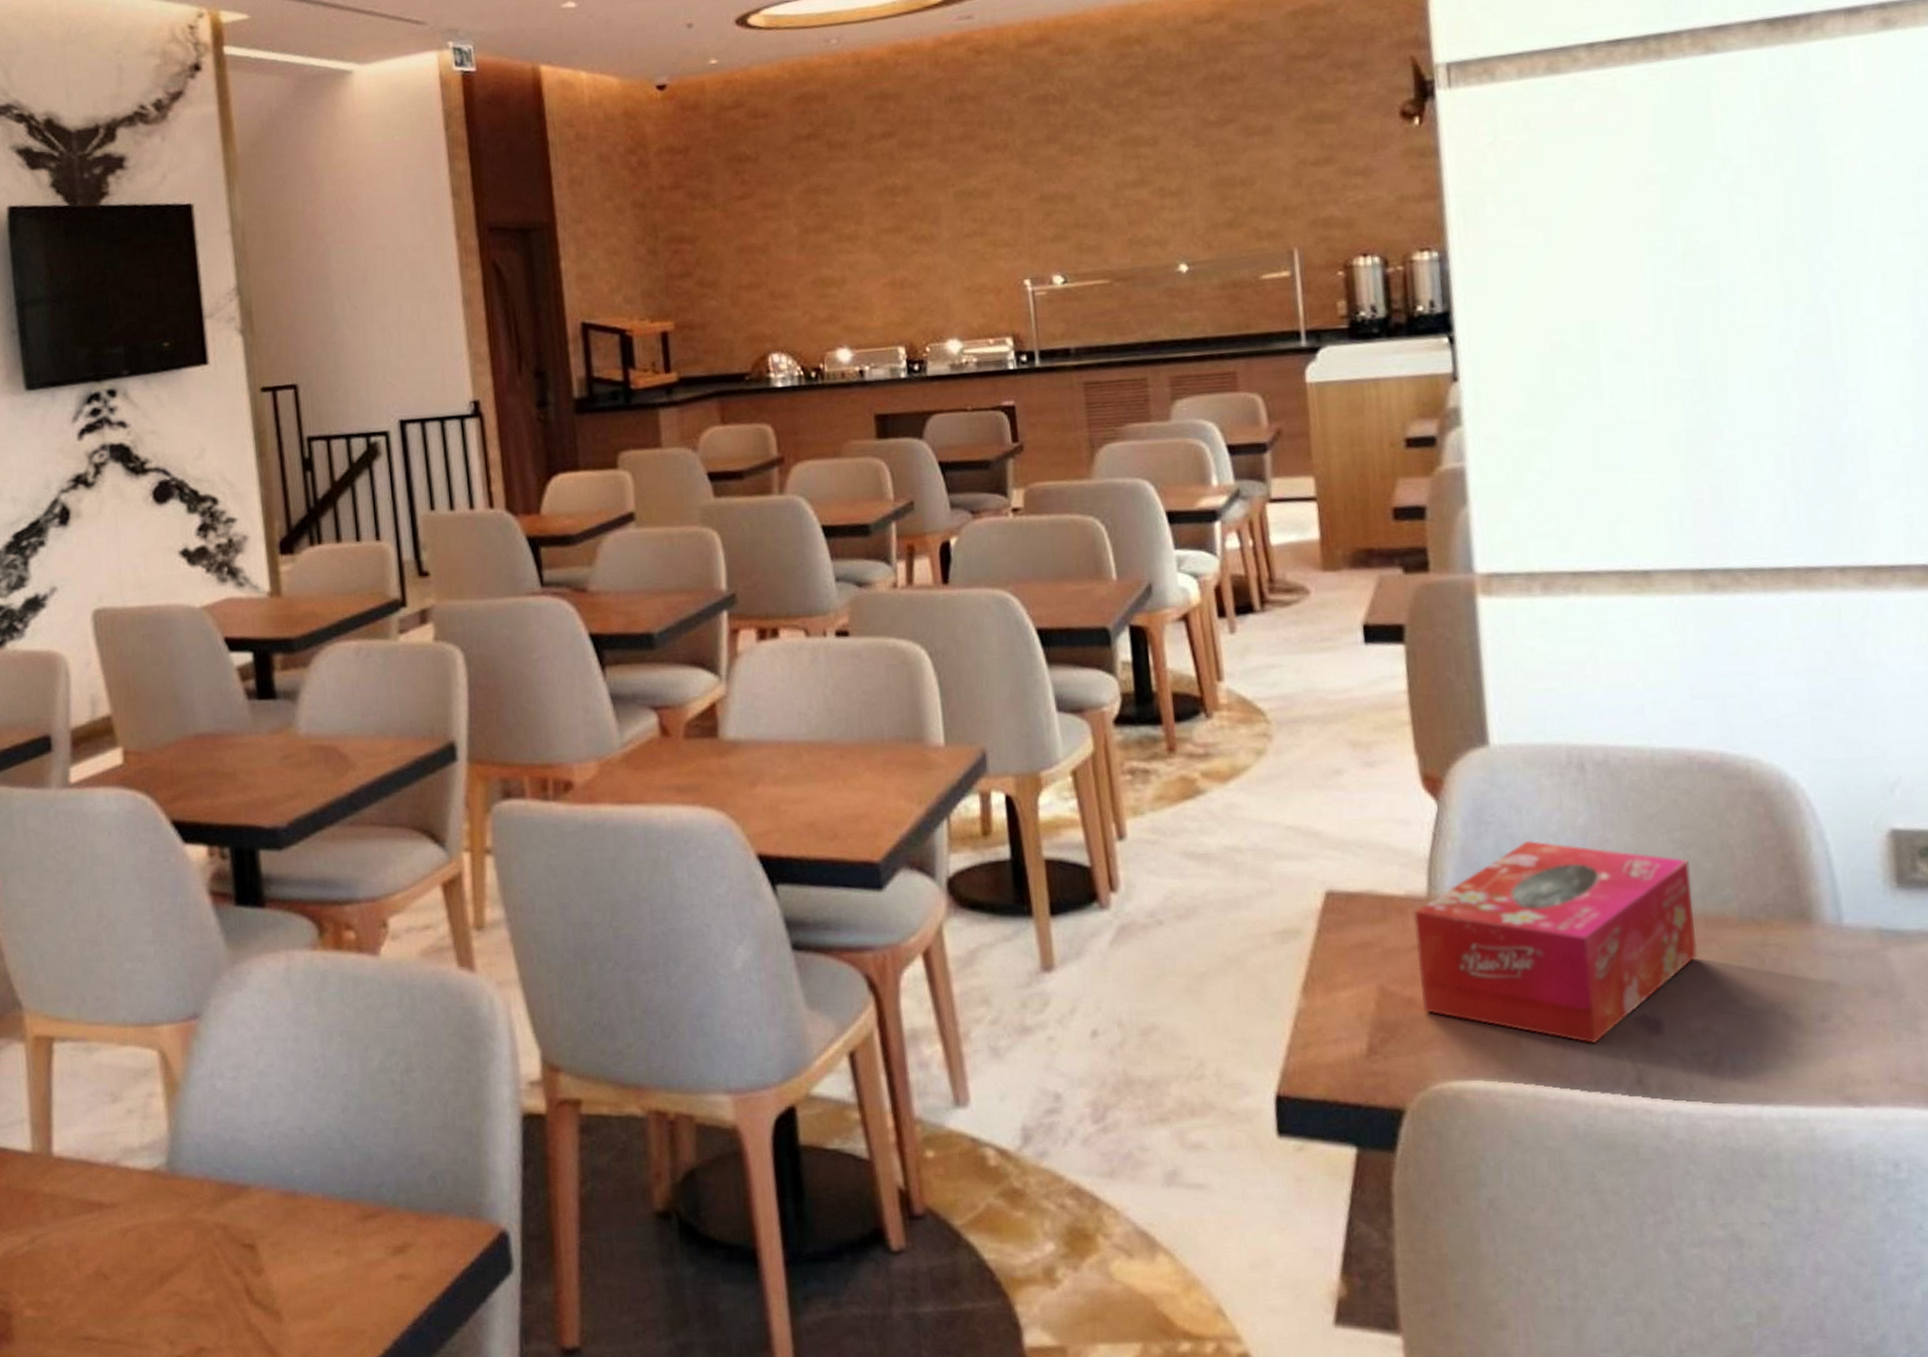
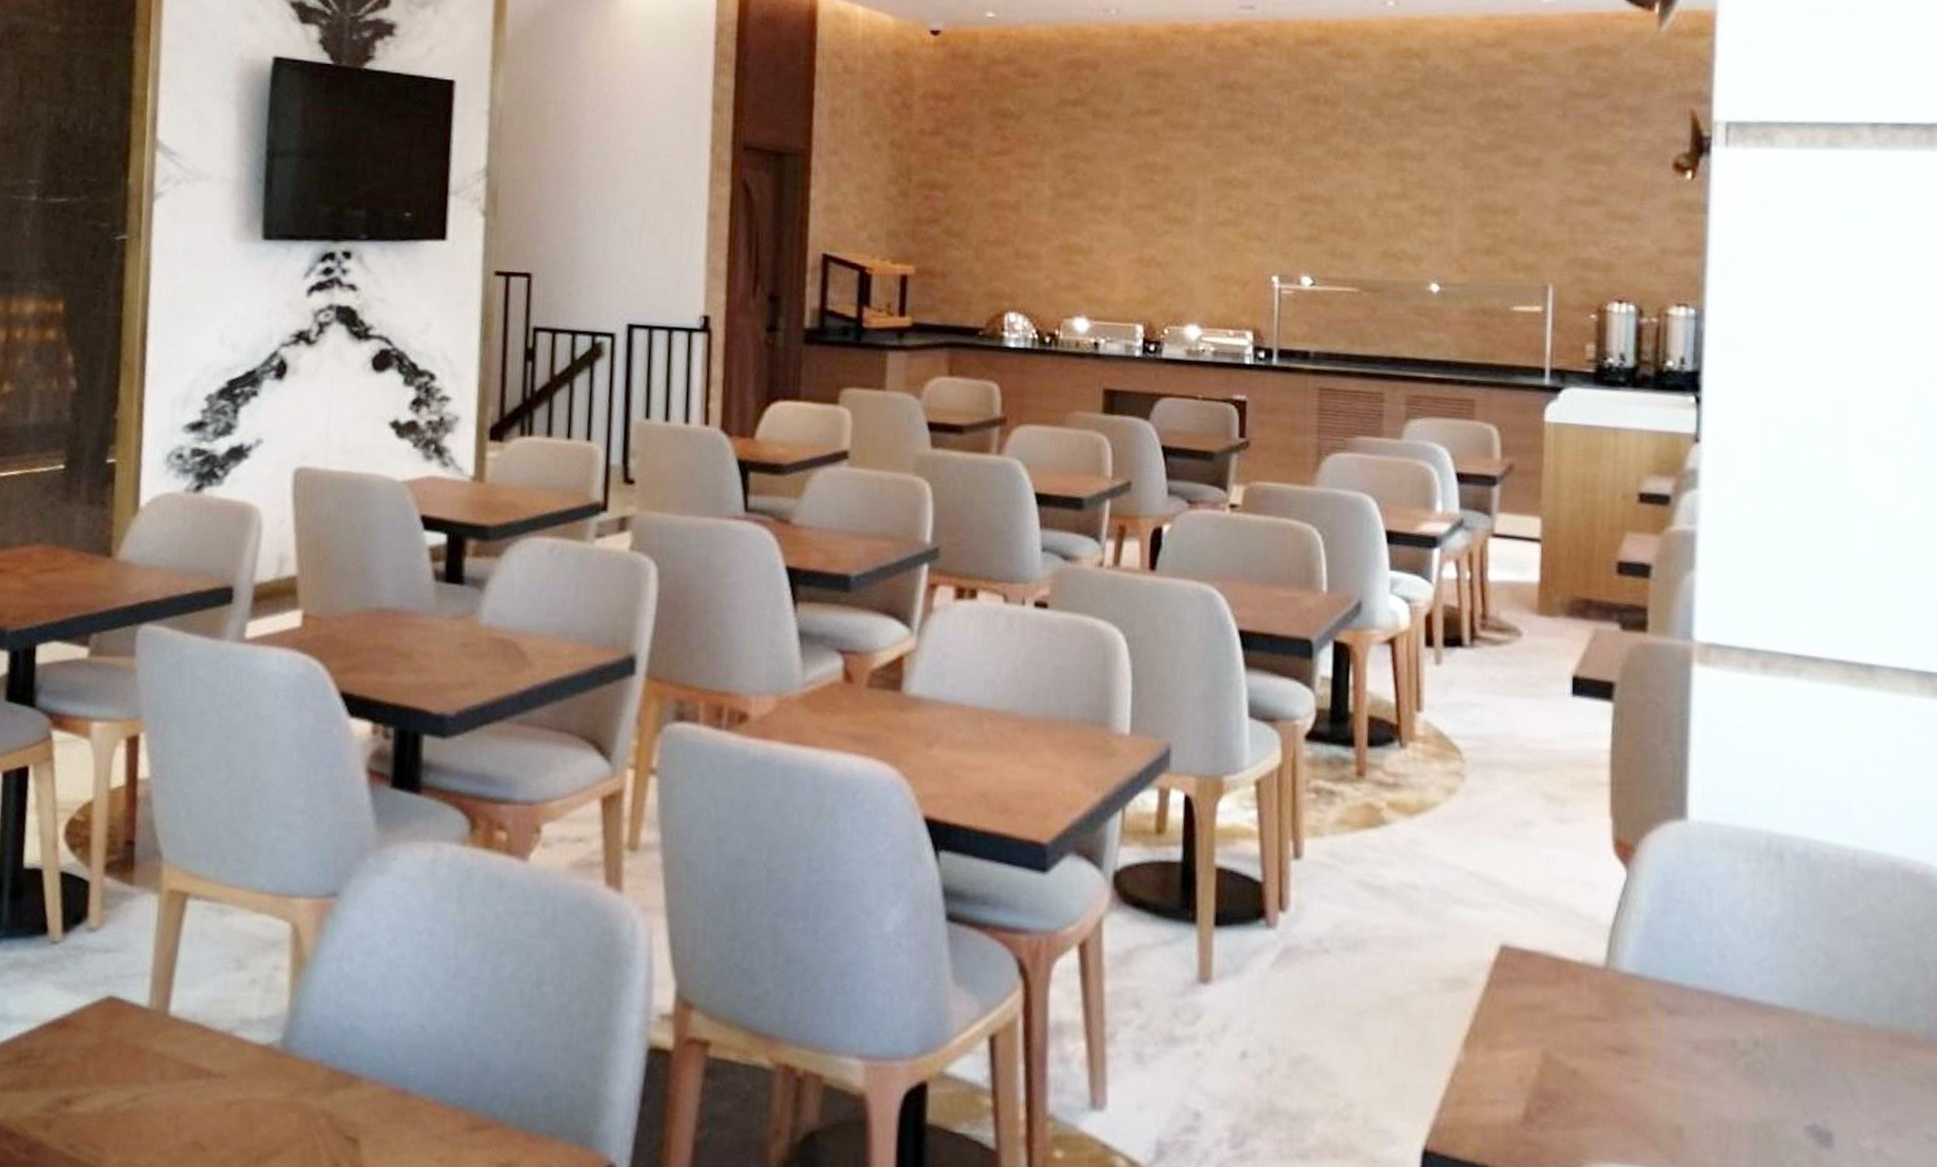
tissue box: present [1414,840,1698,1044] -> none [1586,924,1880,1147]

